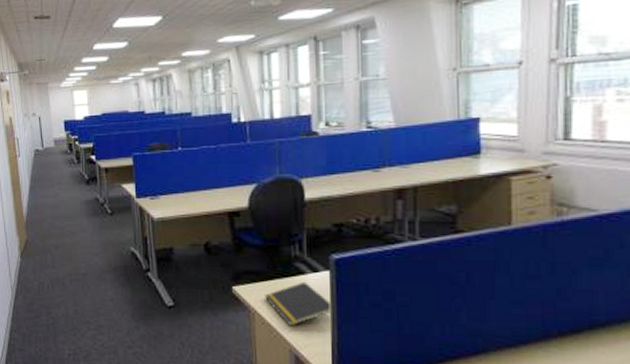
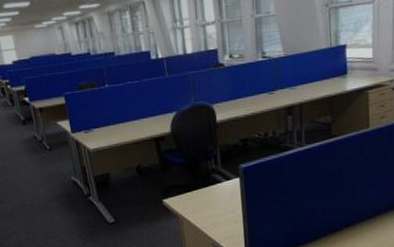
notepad: present [264,281,334,327] -> none [189,188,244,226]

